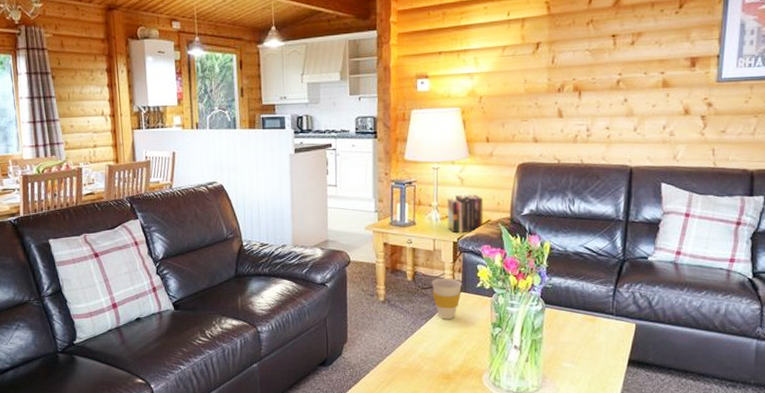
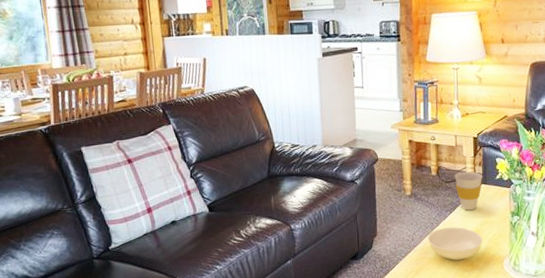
bowl: none [402,337,460,373] -> present [428,227,483,261]
books: present [447,193,483,233] -> none [466,91,500,129]

